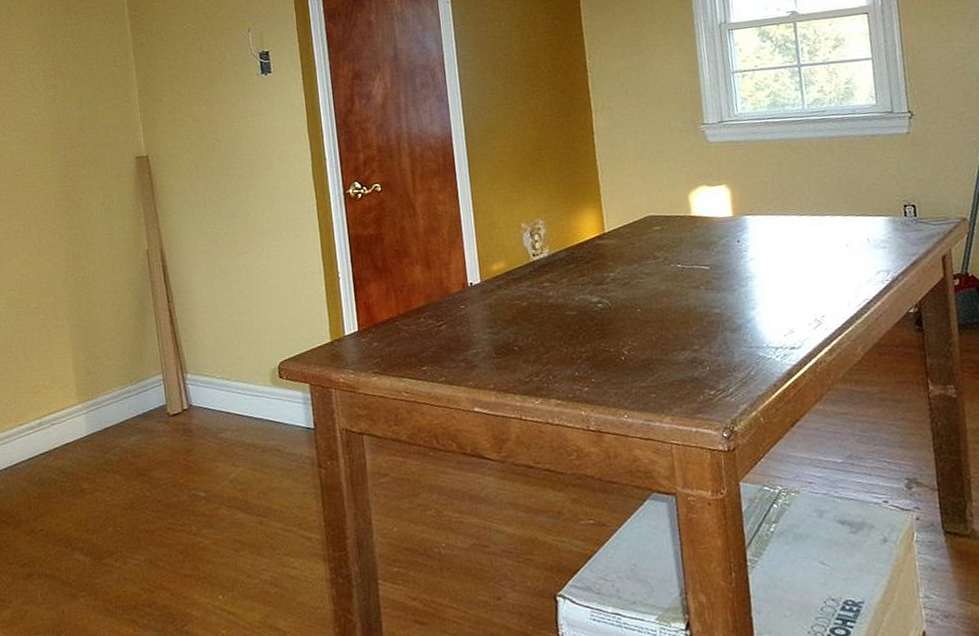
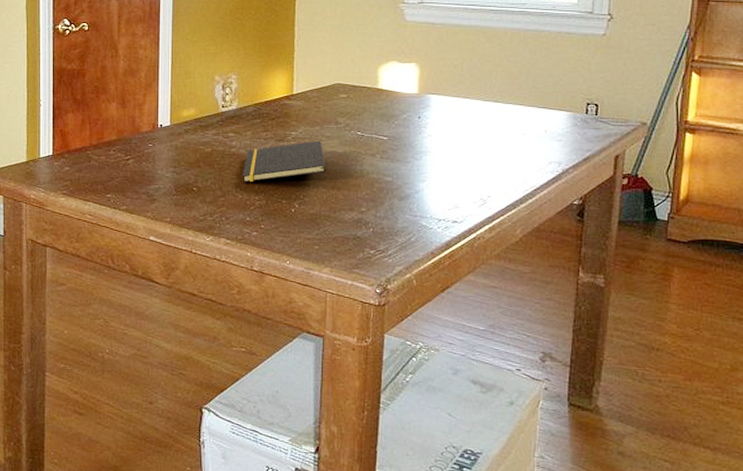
notepad: none [564,278,651,335] -> present [242,140,326,183]

